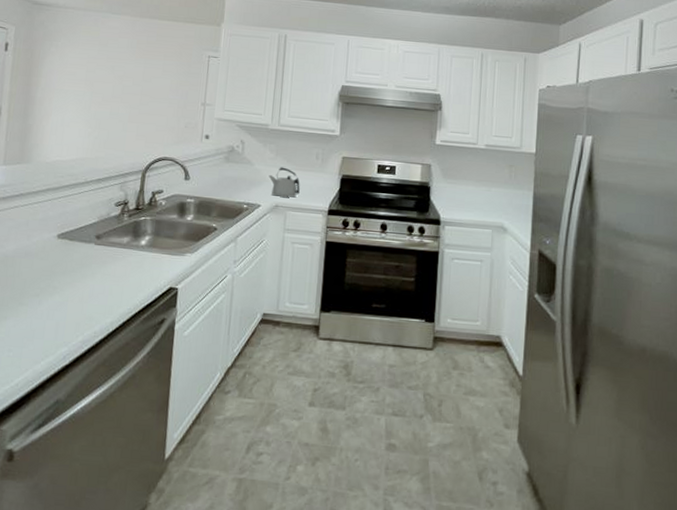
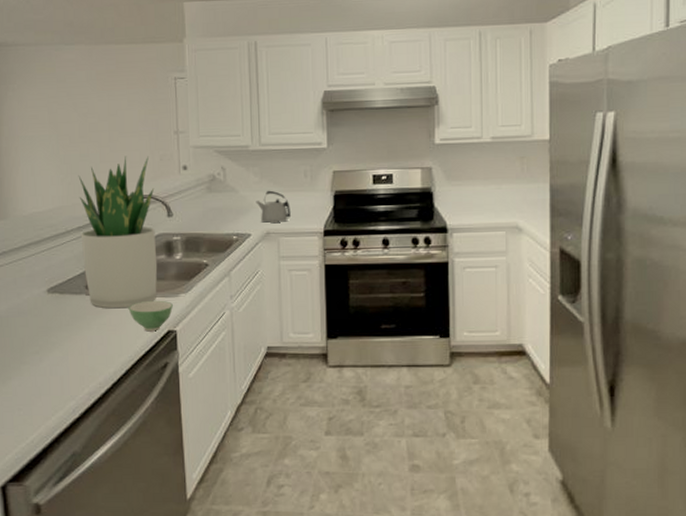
planter: none [97,119,176,262] -> present [78,156,158,309]
bowl: none [134,256,178,287] -> present [128,300,173,332]

